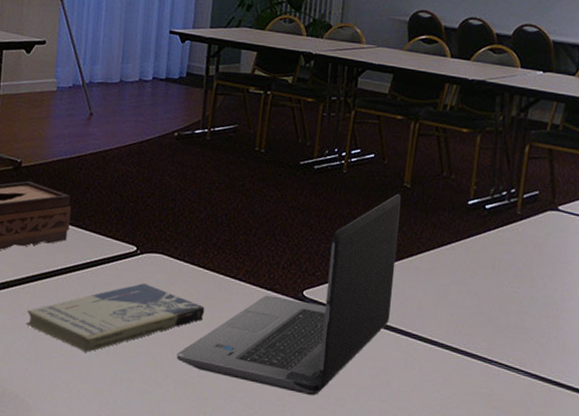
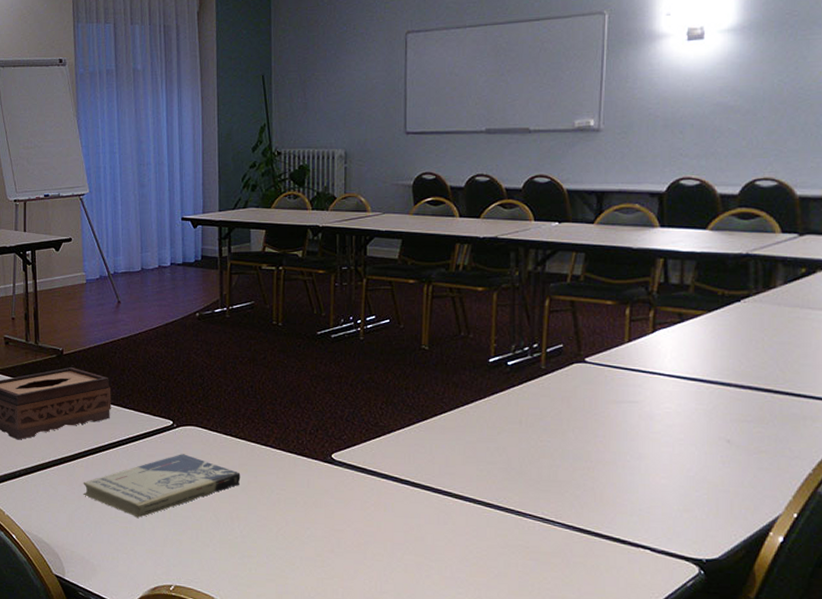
laptop computer: present [176,194,401,395] -> none [219,357,420,551]

